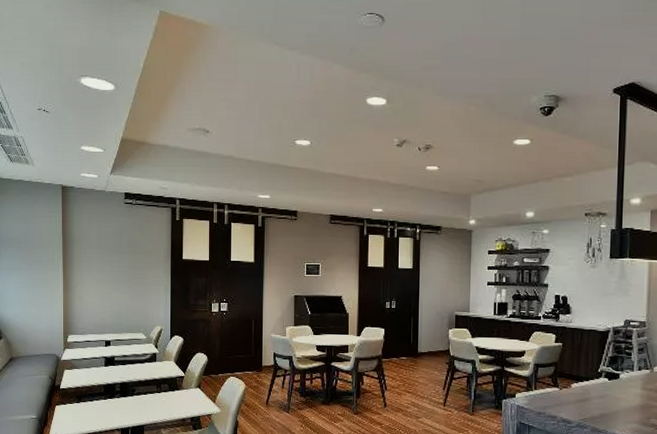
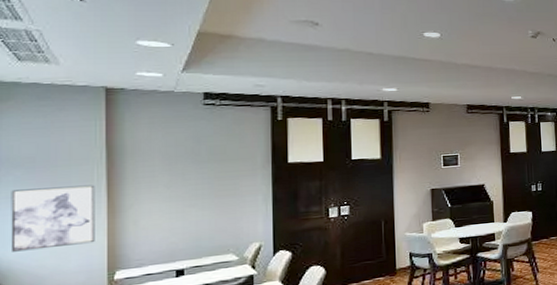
wall art: none [8,264,56,312] -> present [10,185,95,252]

